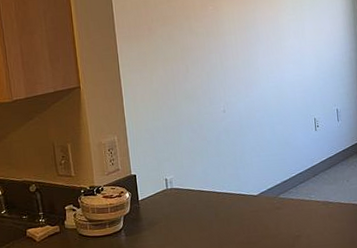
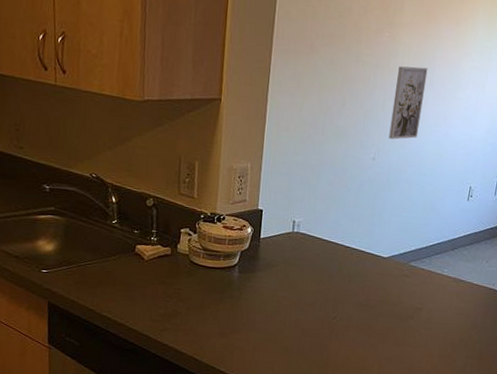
wall art: none [227,28,258,92] -> present [389,66,428,140]

